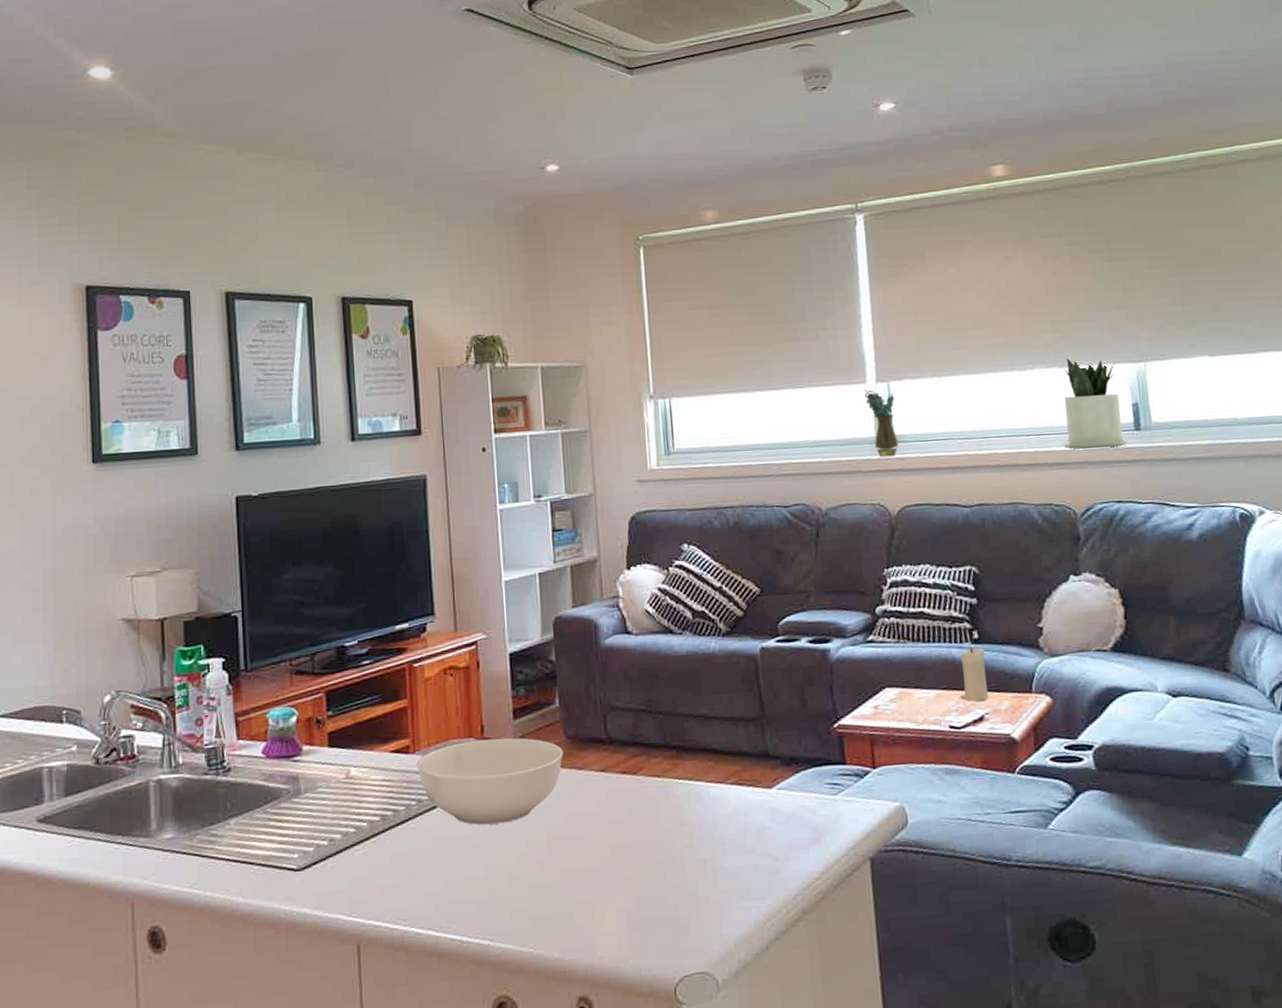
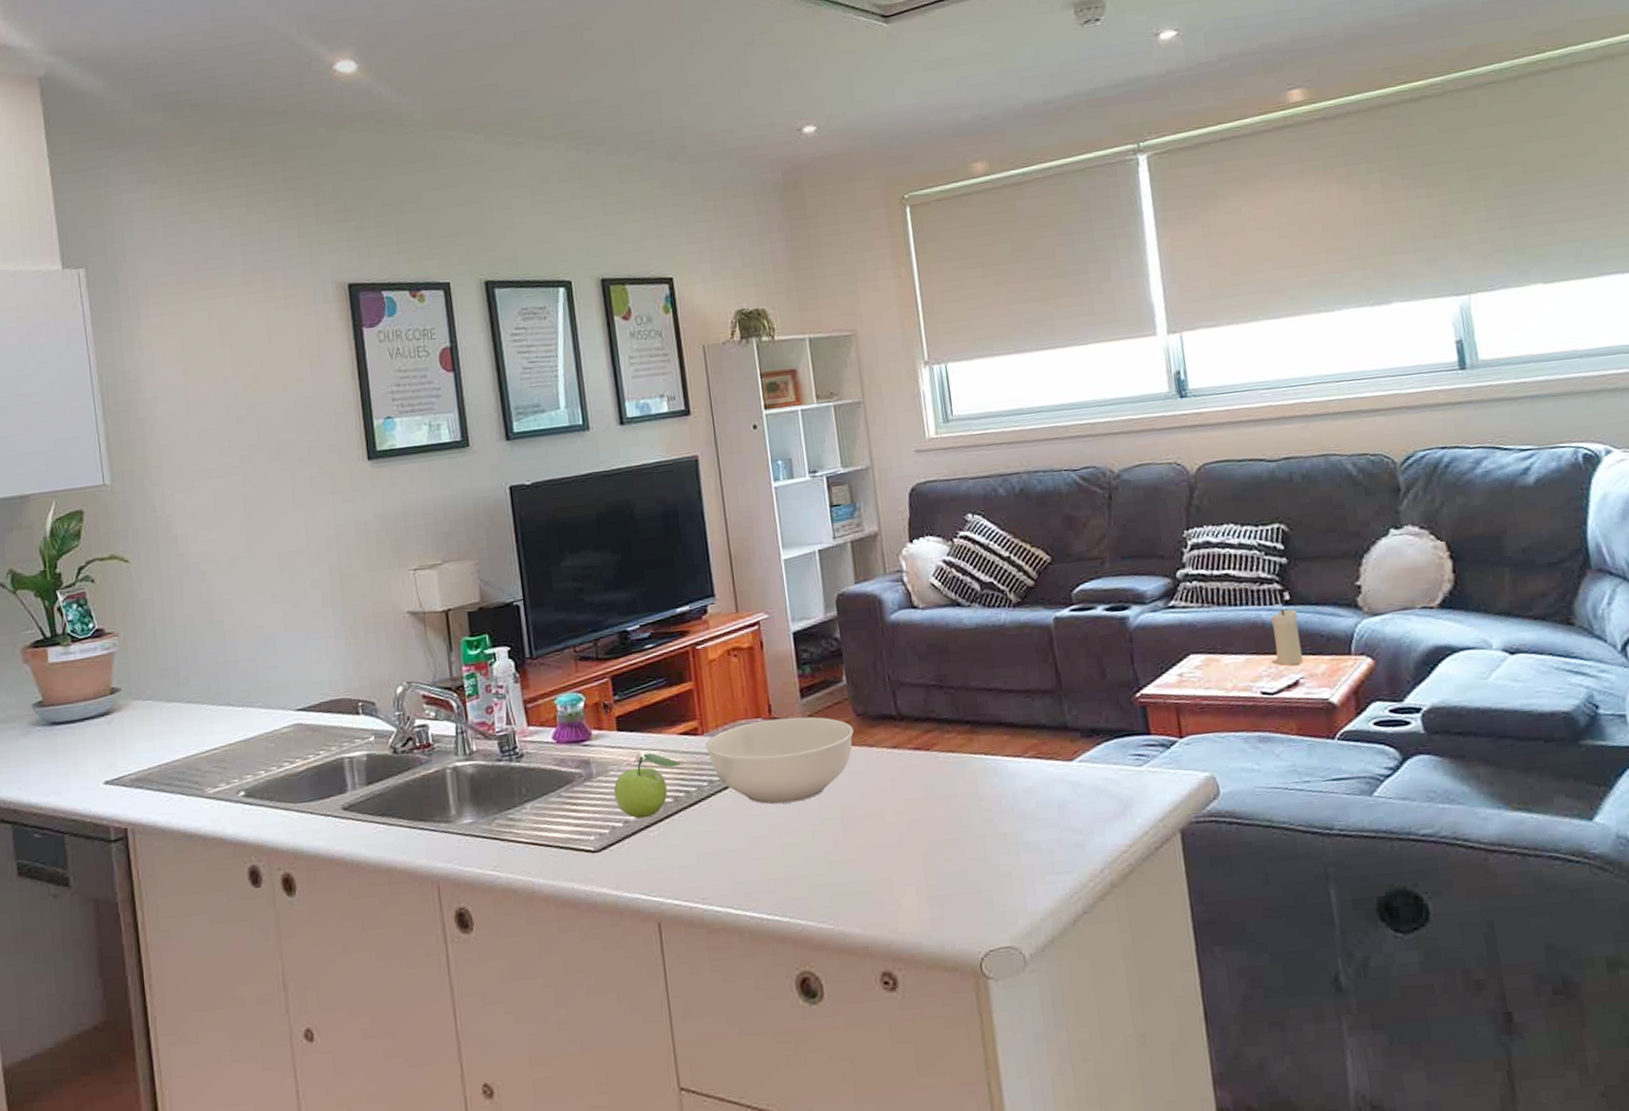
fruit: none [321,770,394,837] -> present [613,753,684,819]
vase: present [864,389,899,457] -> none [1155,342,1195,414]
planter: present [1062,358,1129,450] -> none [1376,295,1453,394]

